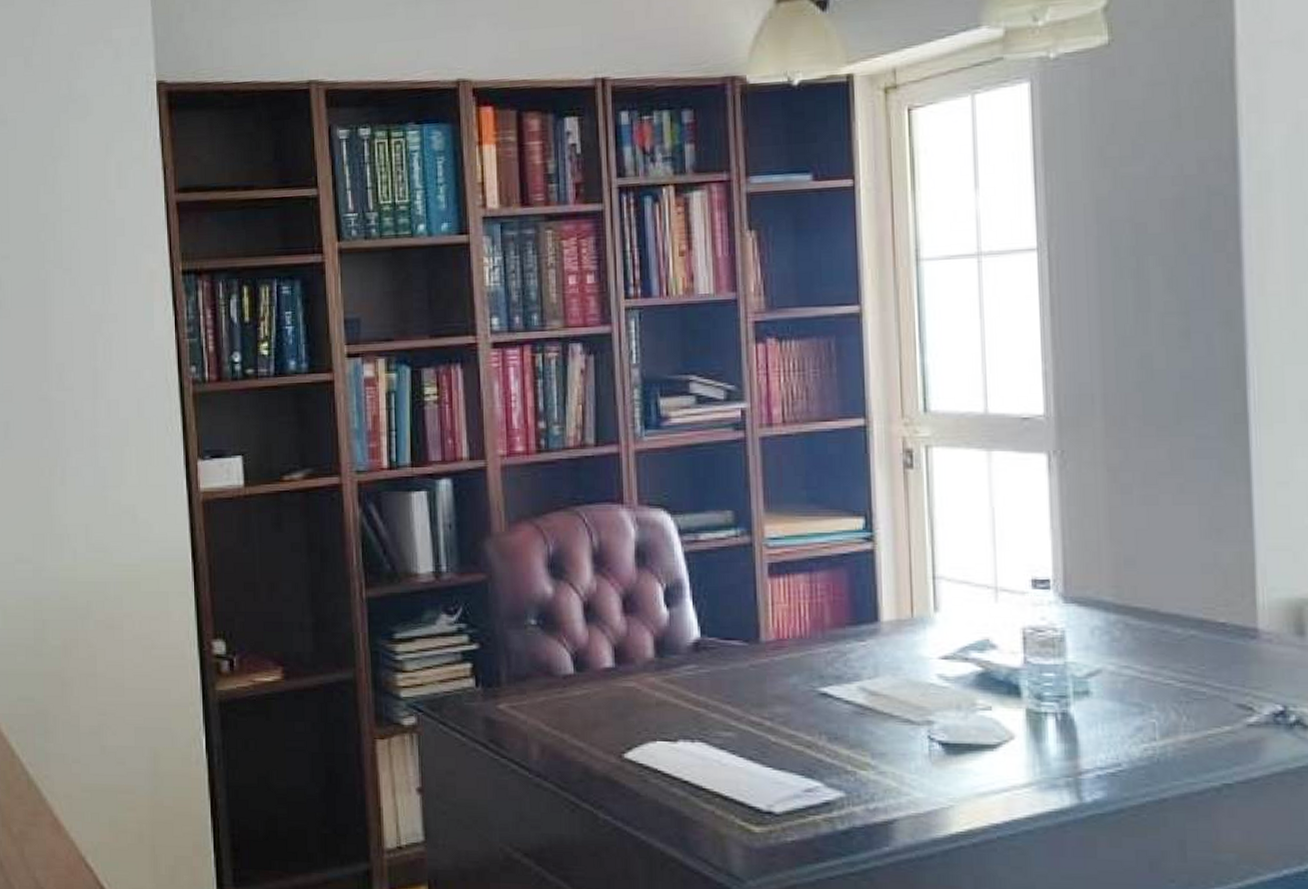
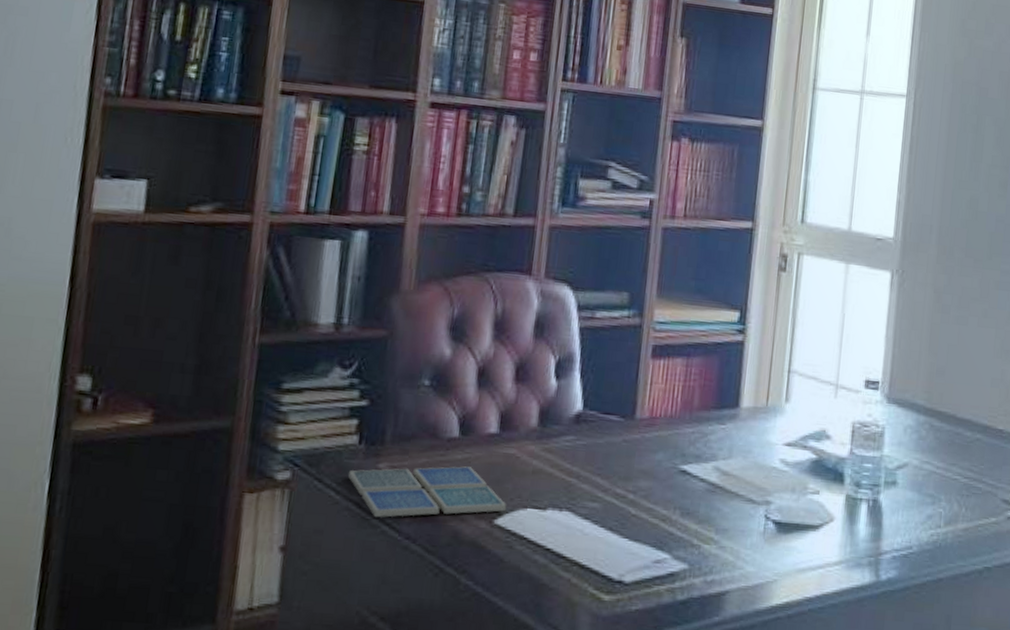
drink coaster: none [471,702,635,757] -> present [348,466,507,518]

